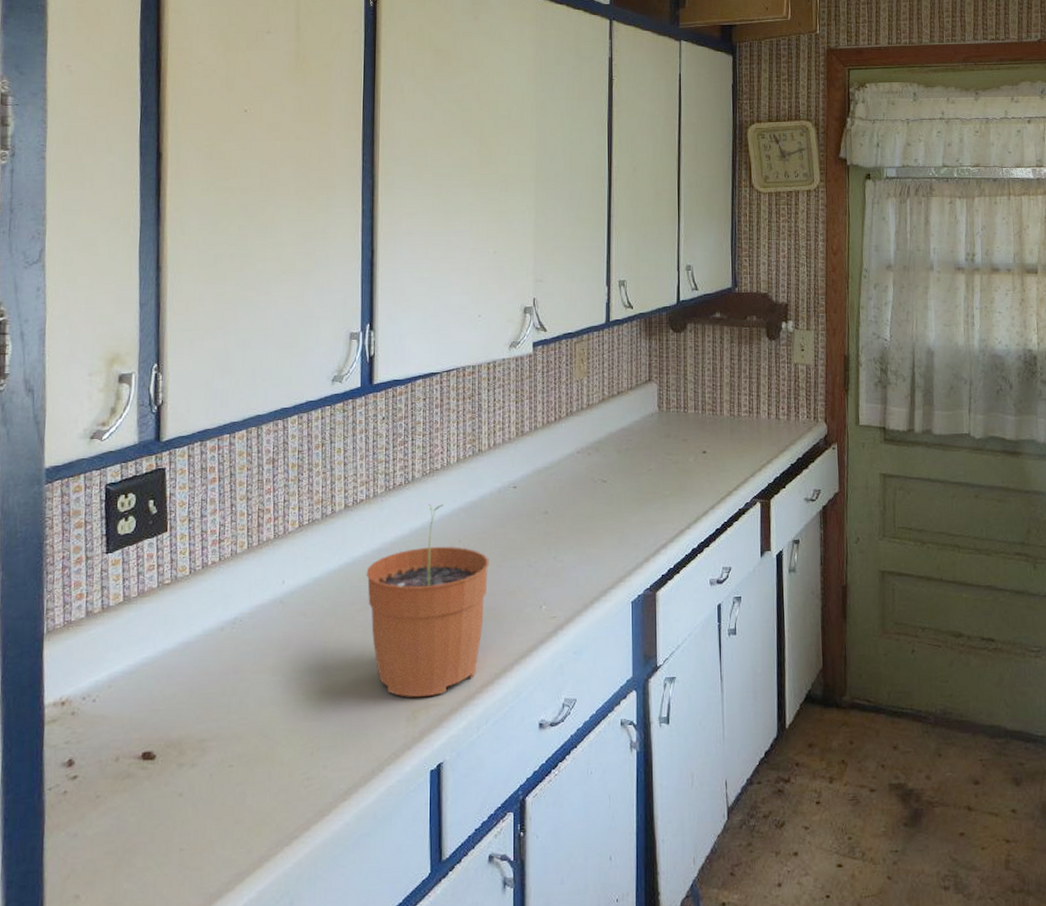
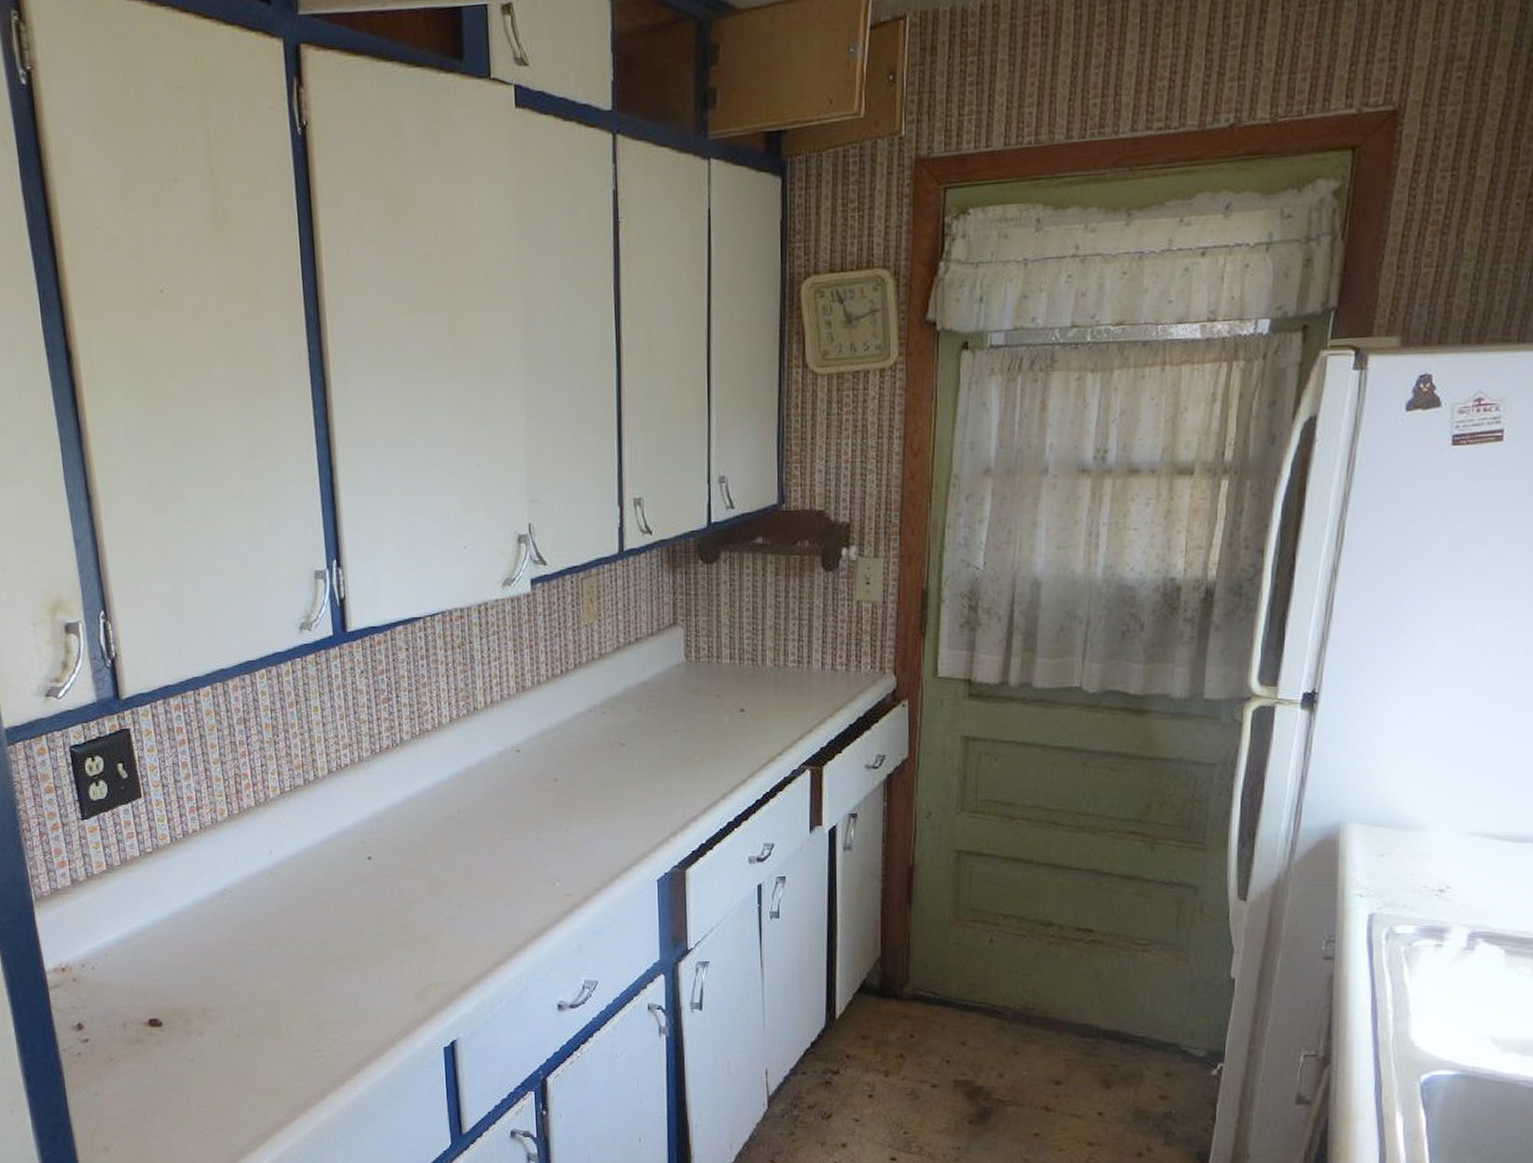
plant pot: present [366,503,489,697] -> none [358,769,494,974]

